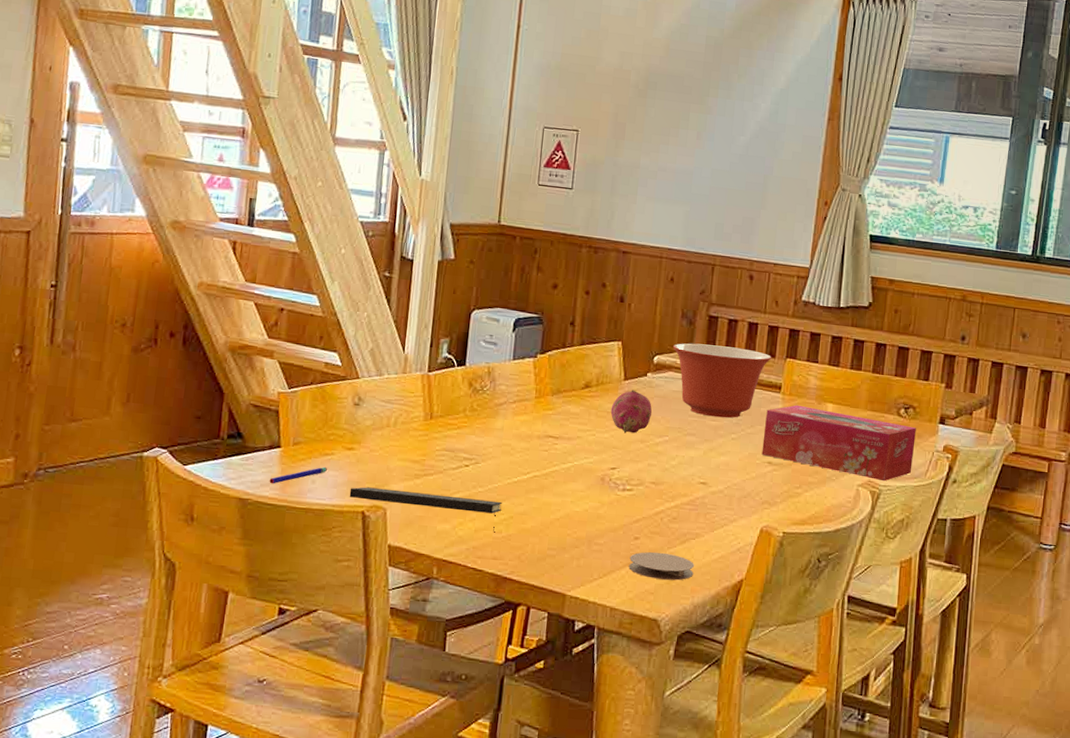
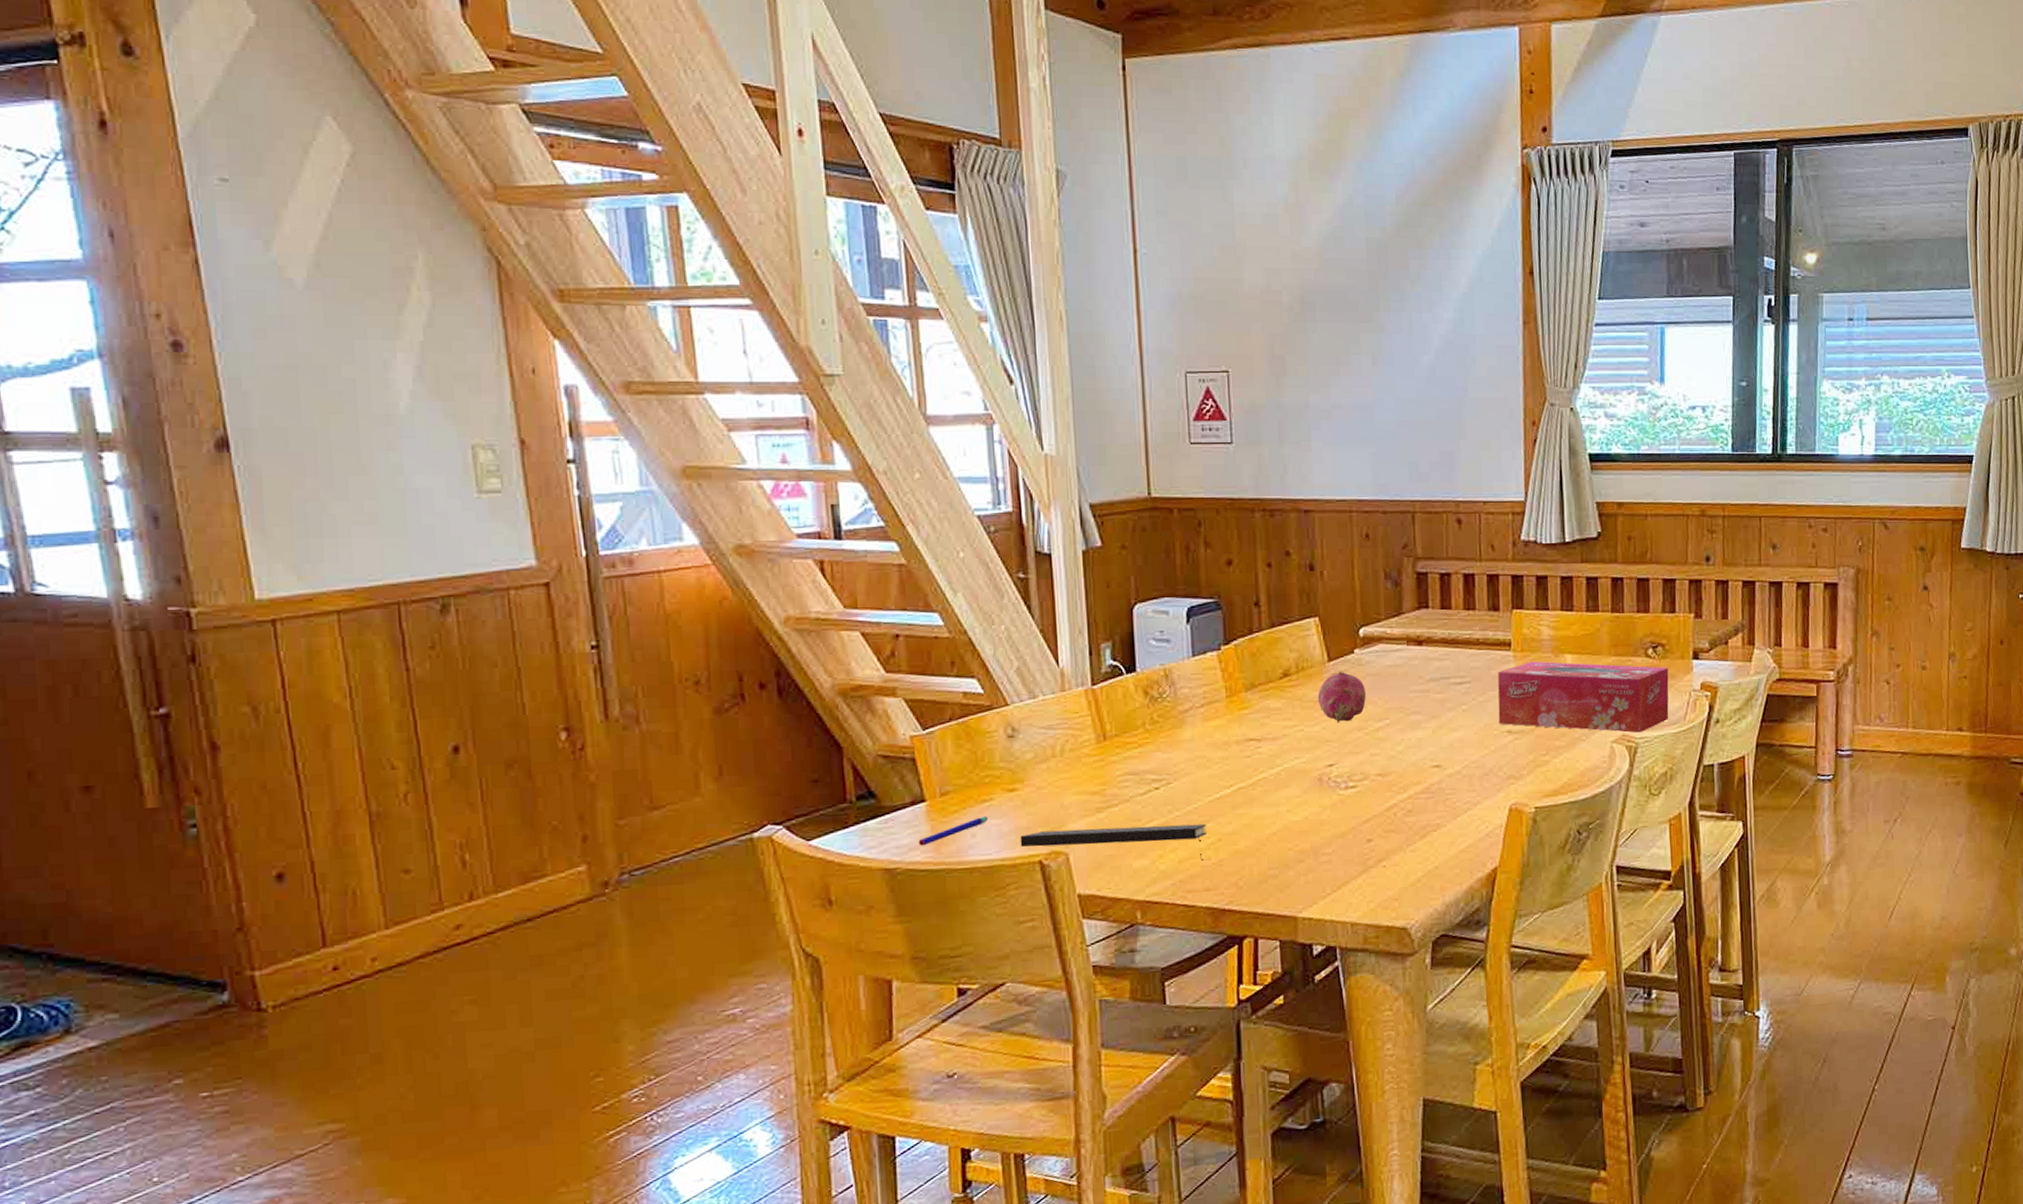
coaster: present [629,551,694,581] -> none [1364,851,1440,883]
mixing bowl: present [672,343,771,418] -> none [1379,605,1495,689]

